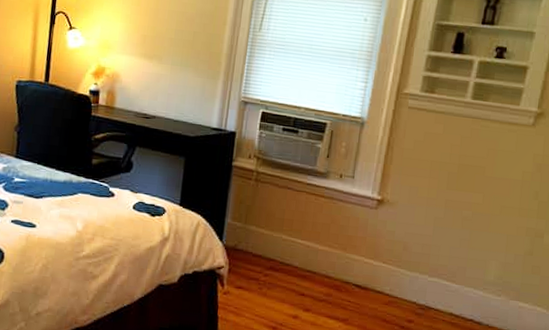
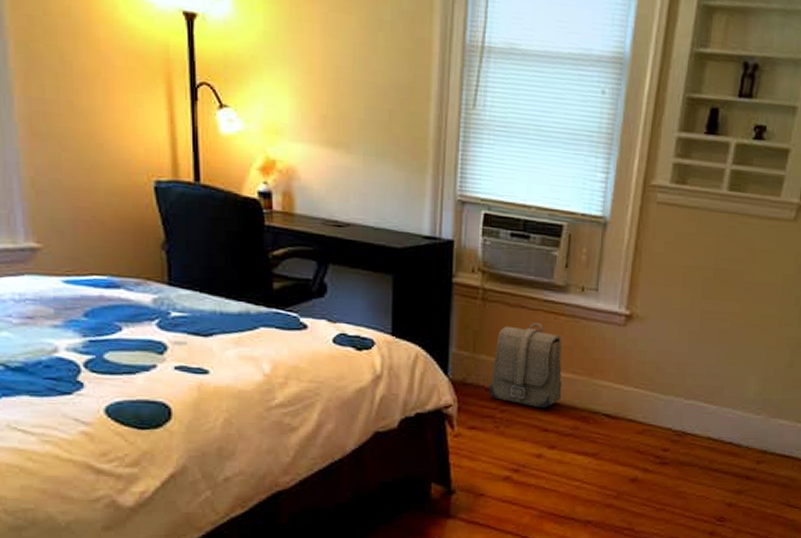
backpack: none [255,202,321,276] -> present [489,323,562,409]

